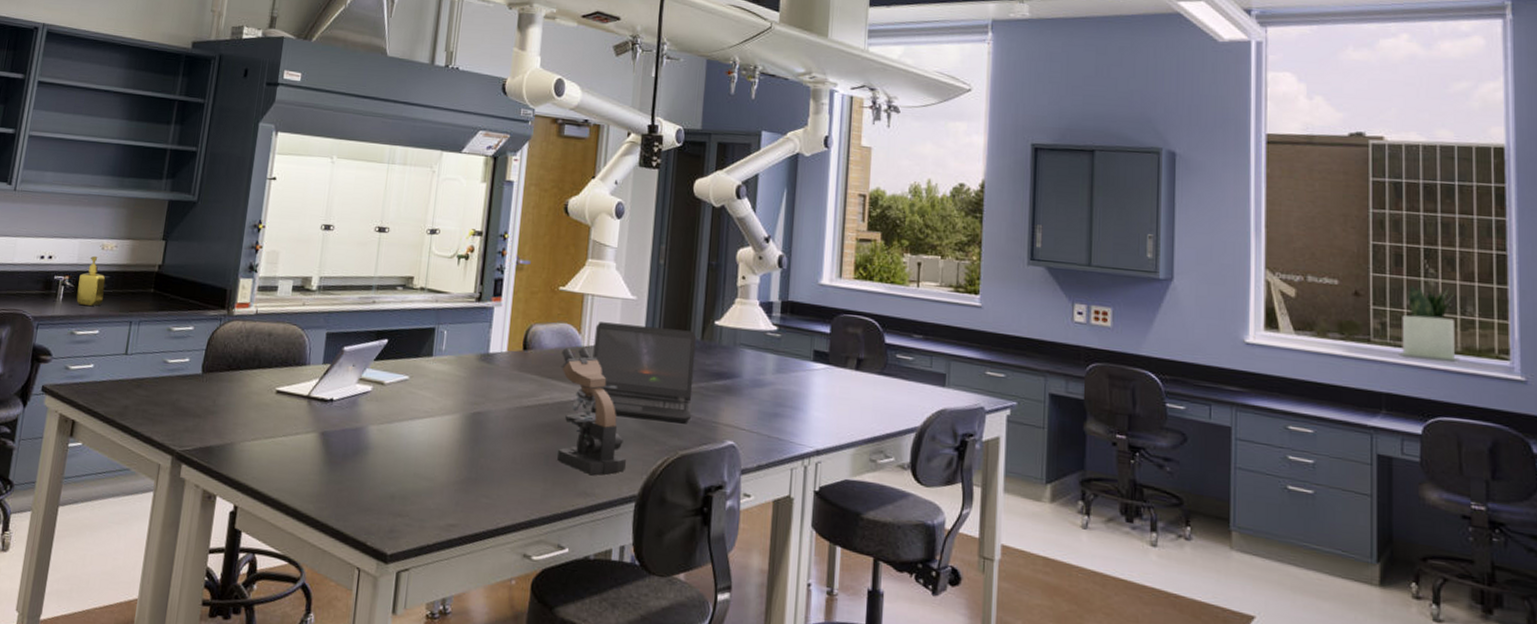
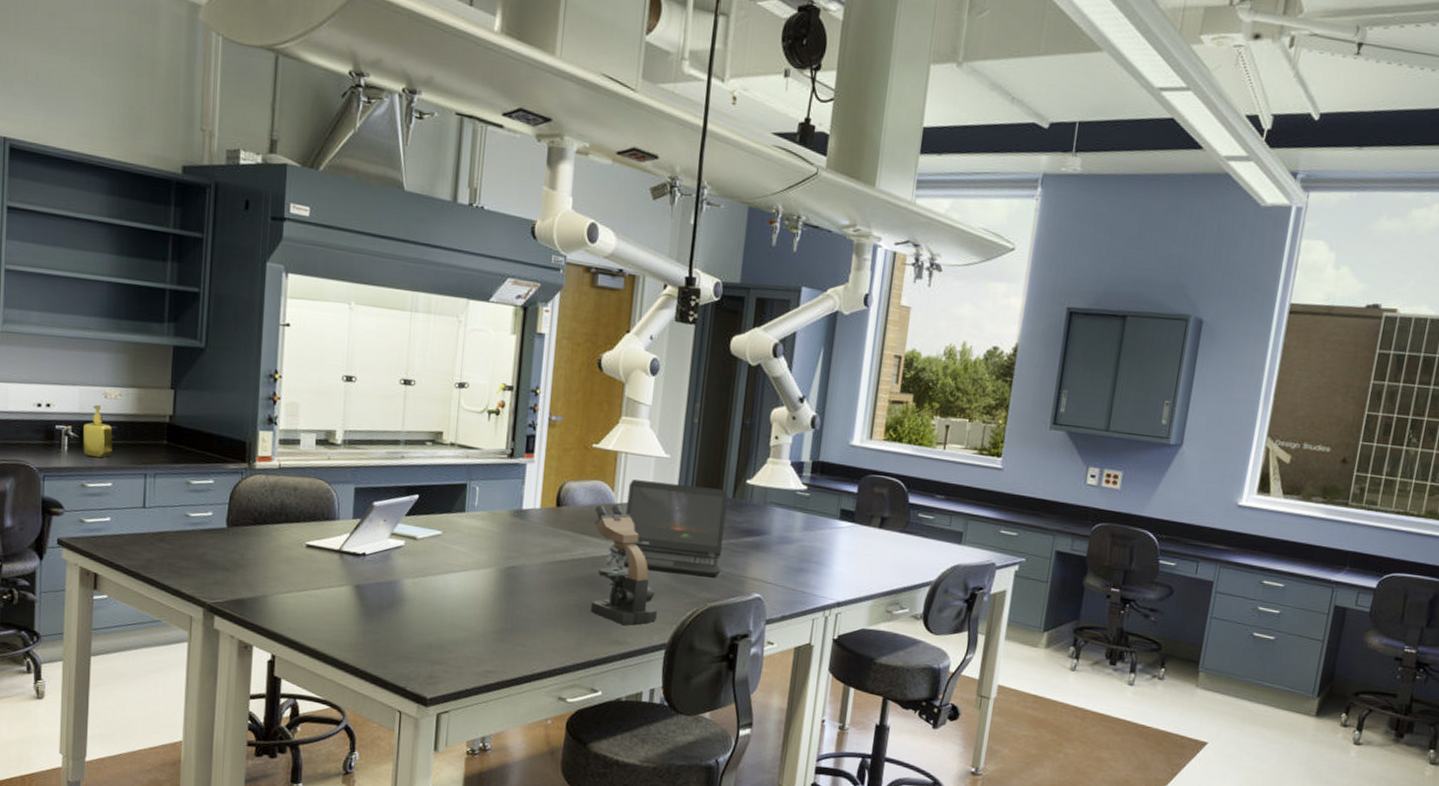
planter: present [1397,285,1461,363] -> none [1369,454,1429,525]

